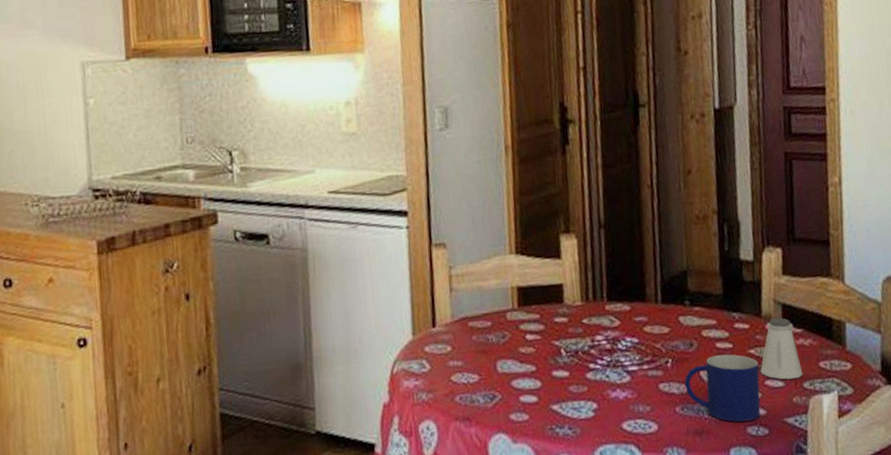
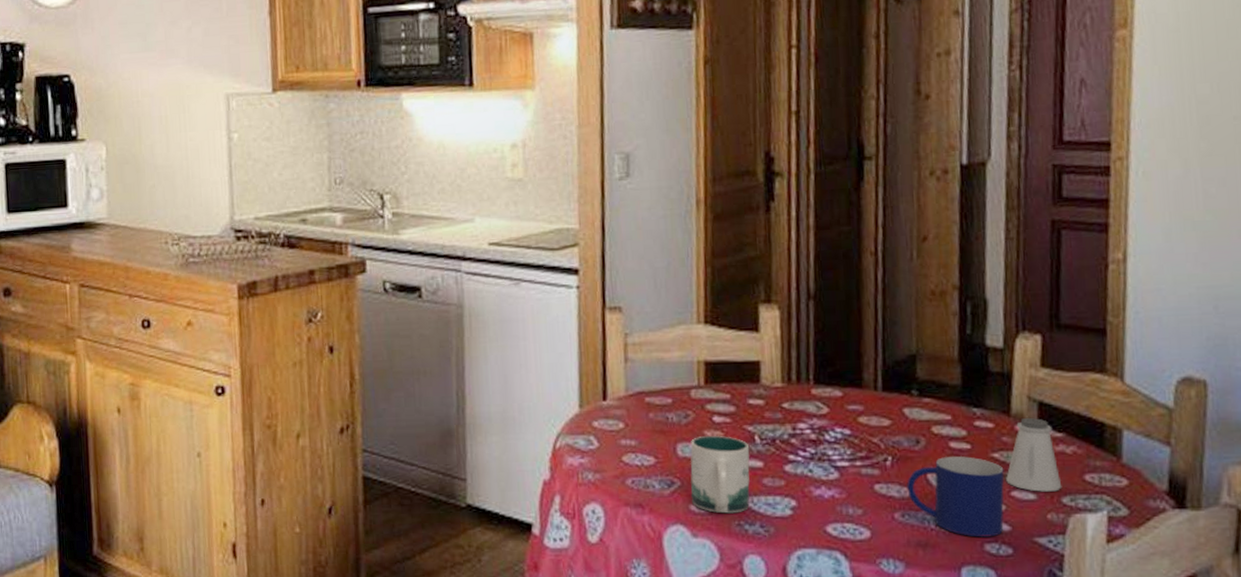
mug: none [508,351,559,420] -> present [690,435,750,514]

